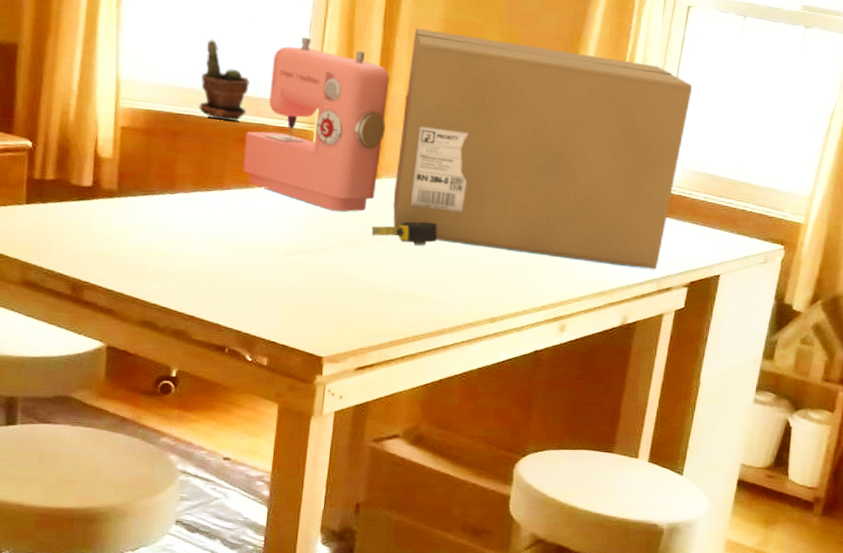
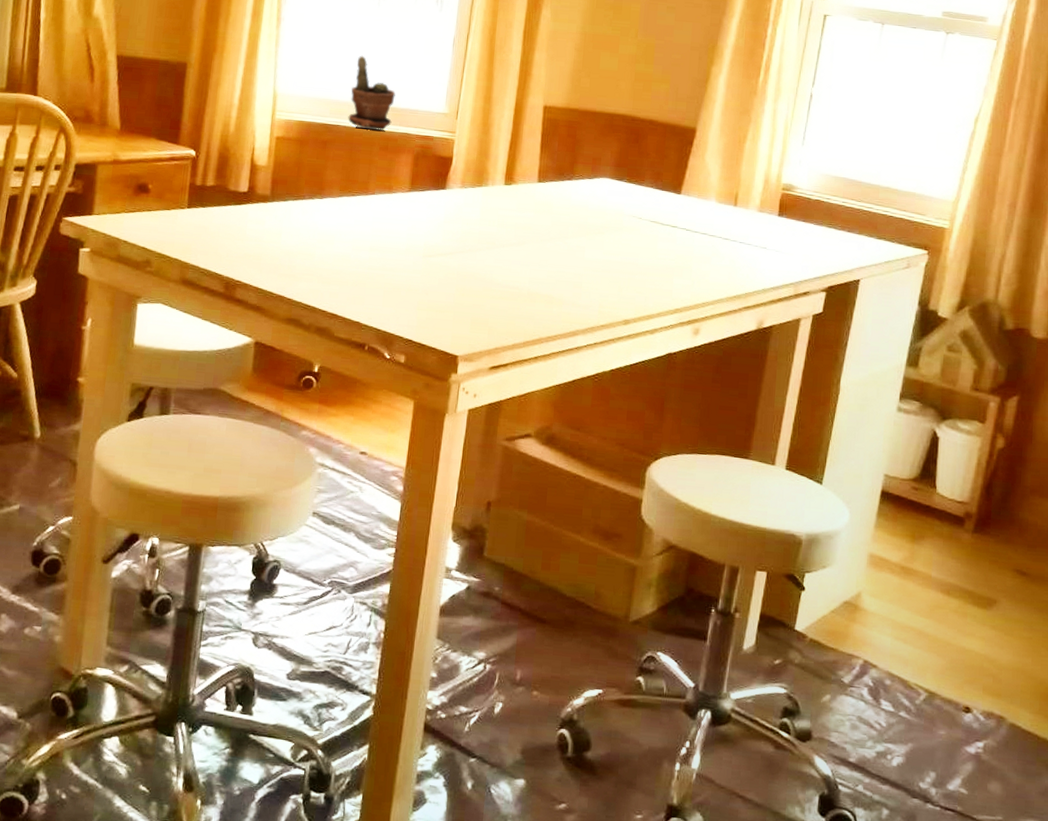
sewing machine: present [242,38,390,212] -> none [386,52,528,216]
tape measure: present [371,221,437,246] -> none [507,225,572,249]
box: present [393,28,692,269] -> none [529,42,829,274]

